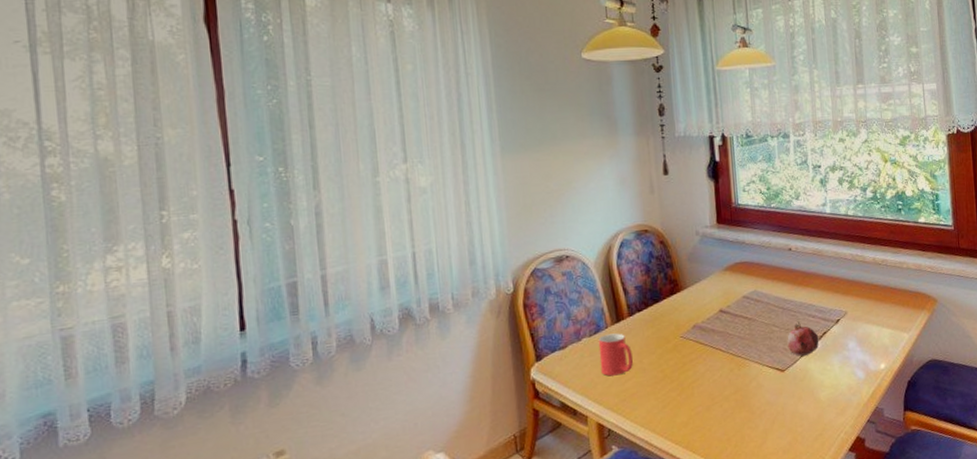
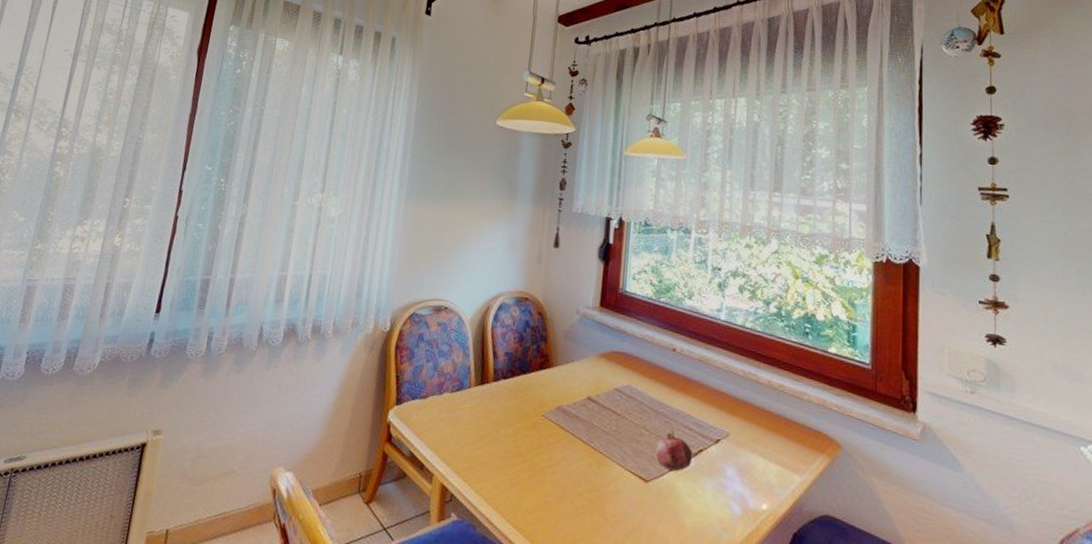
mug: present [598,333,634,376] -> none [455,394,490,440]

